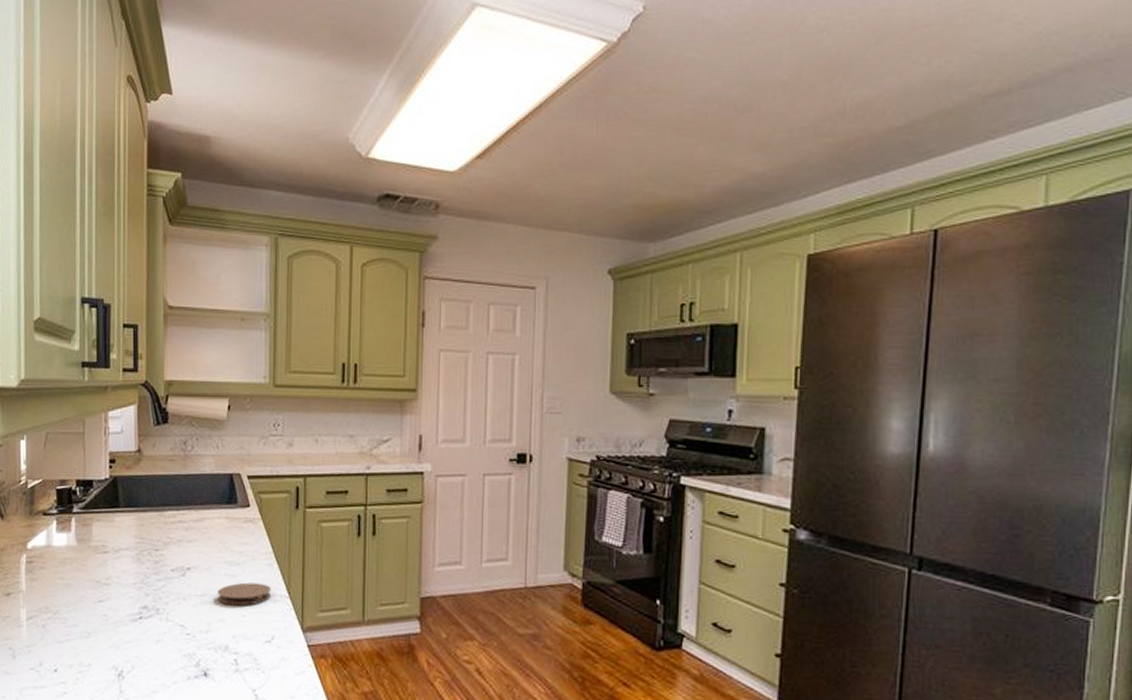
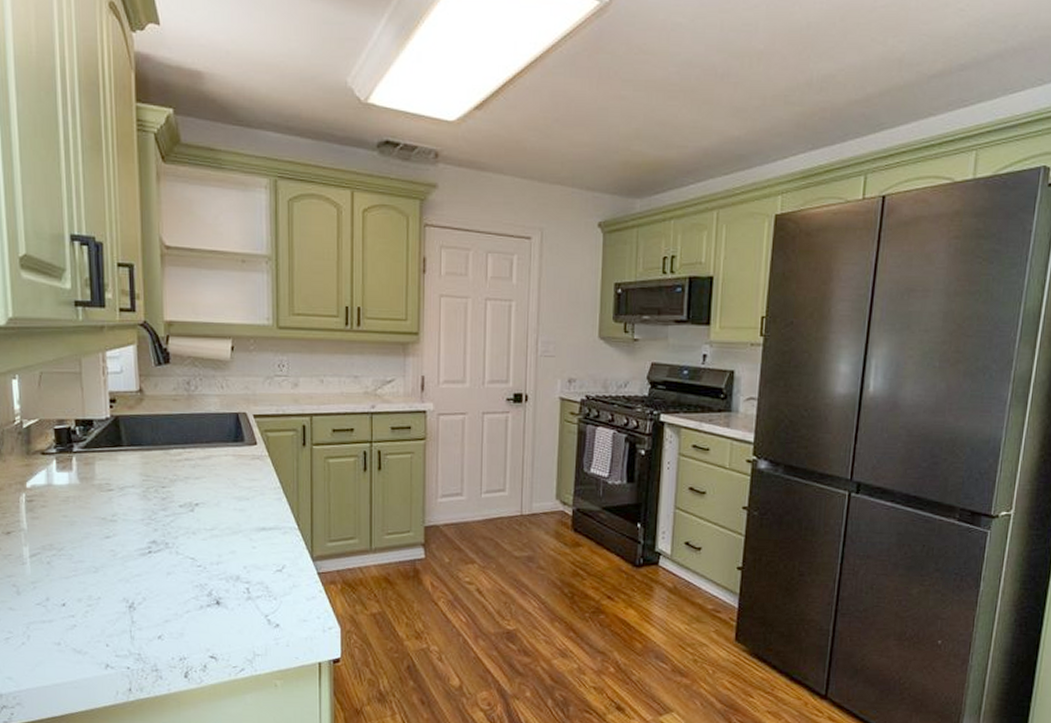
coaster: present [217,582,271,606] -> none [227,516,280,538]

